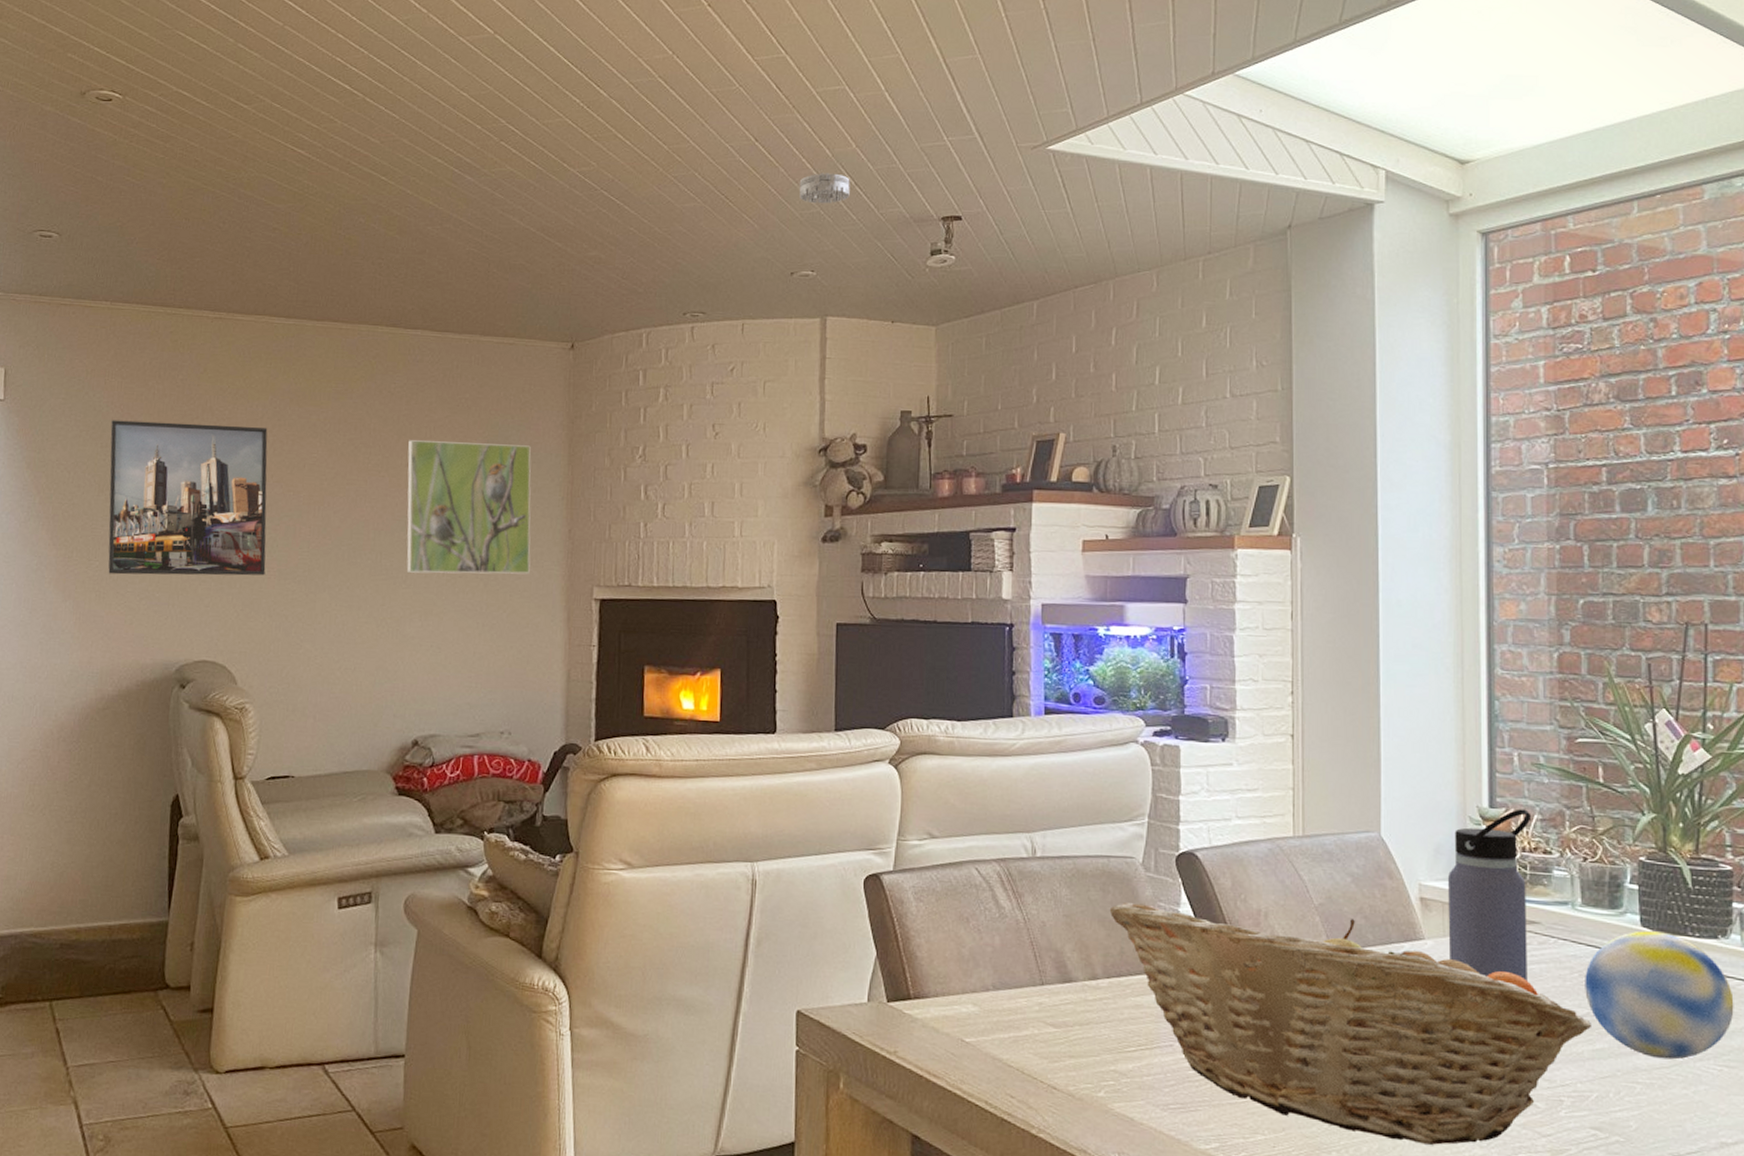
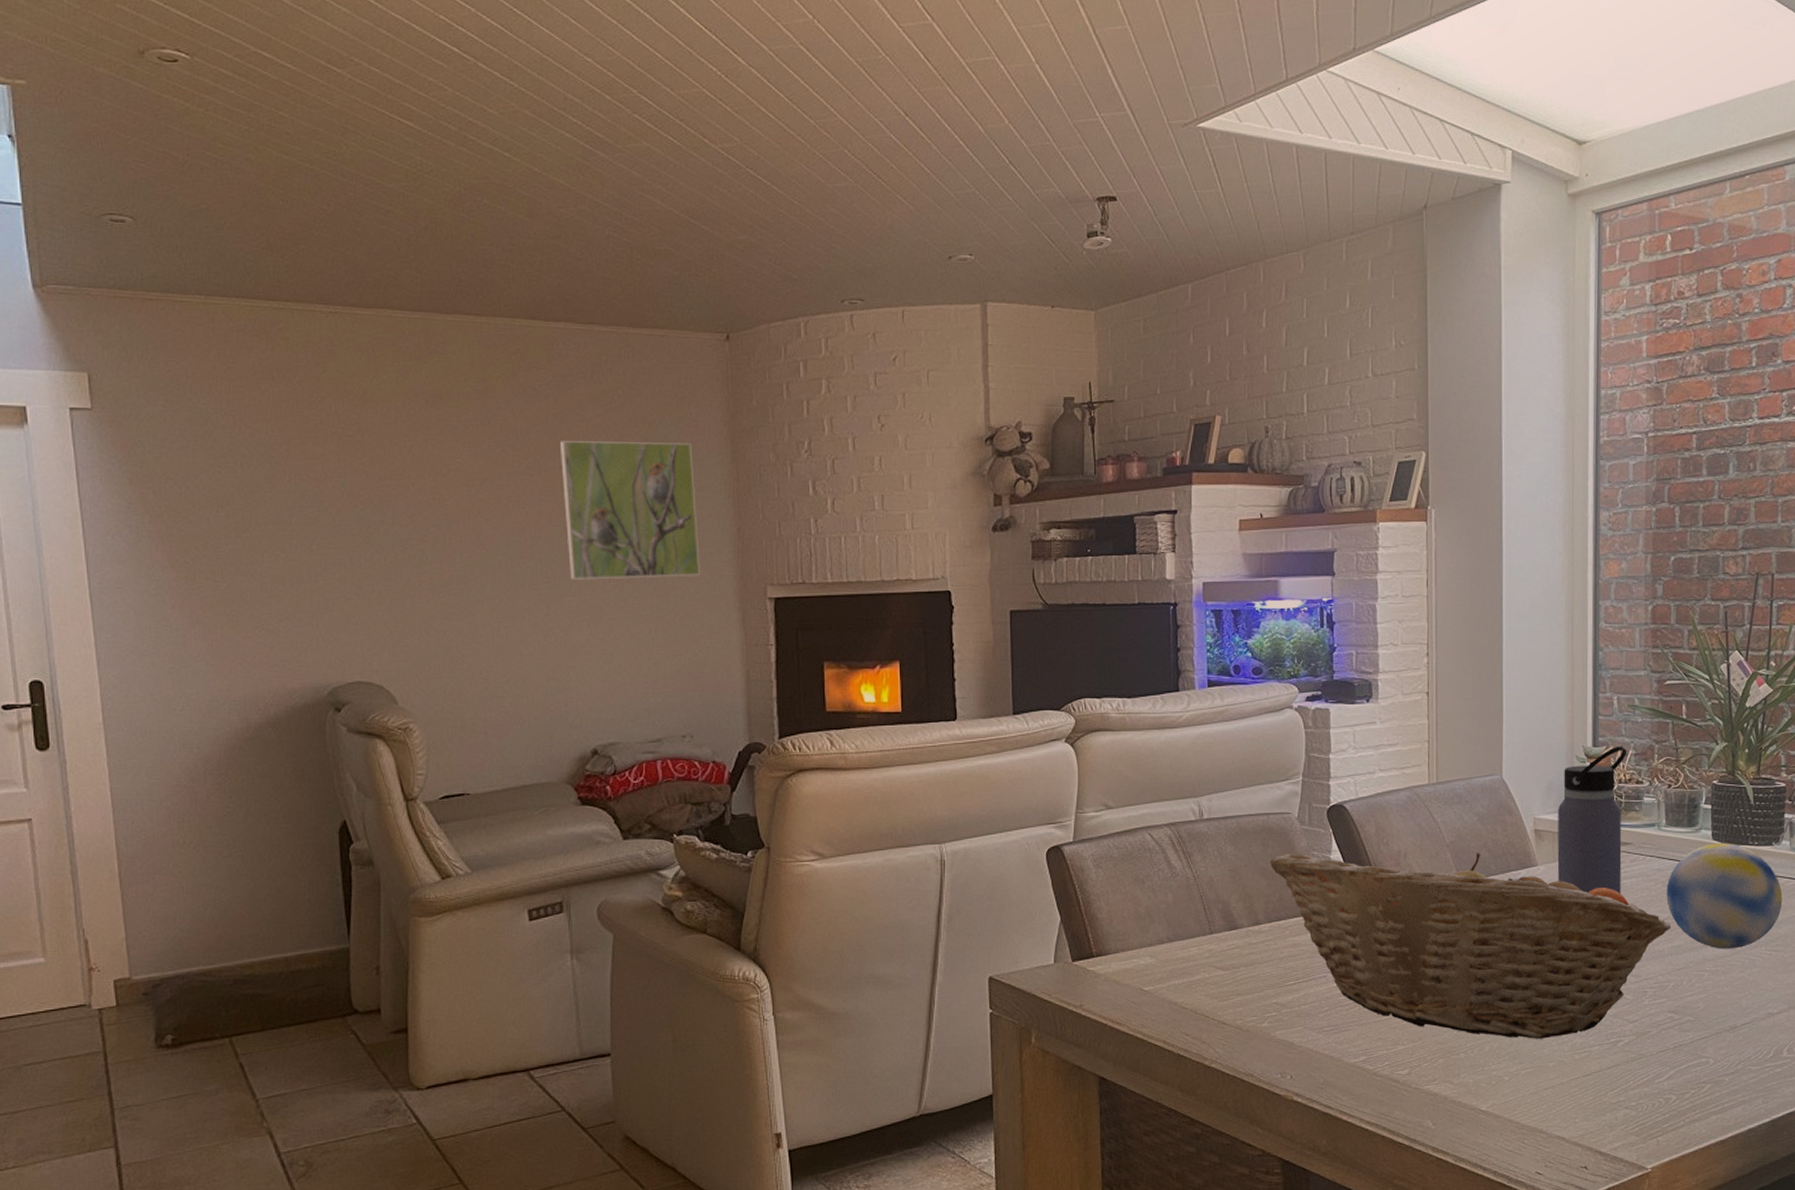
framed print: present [108,420,268,576] -> none [222,428,417,596]
smoke detector: present [799,173,850,204] -> none [952,150,1004,184]

